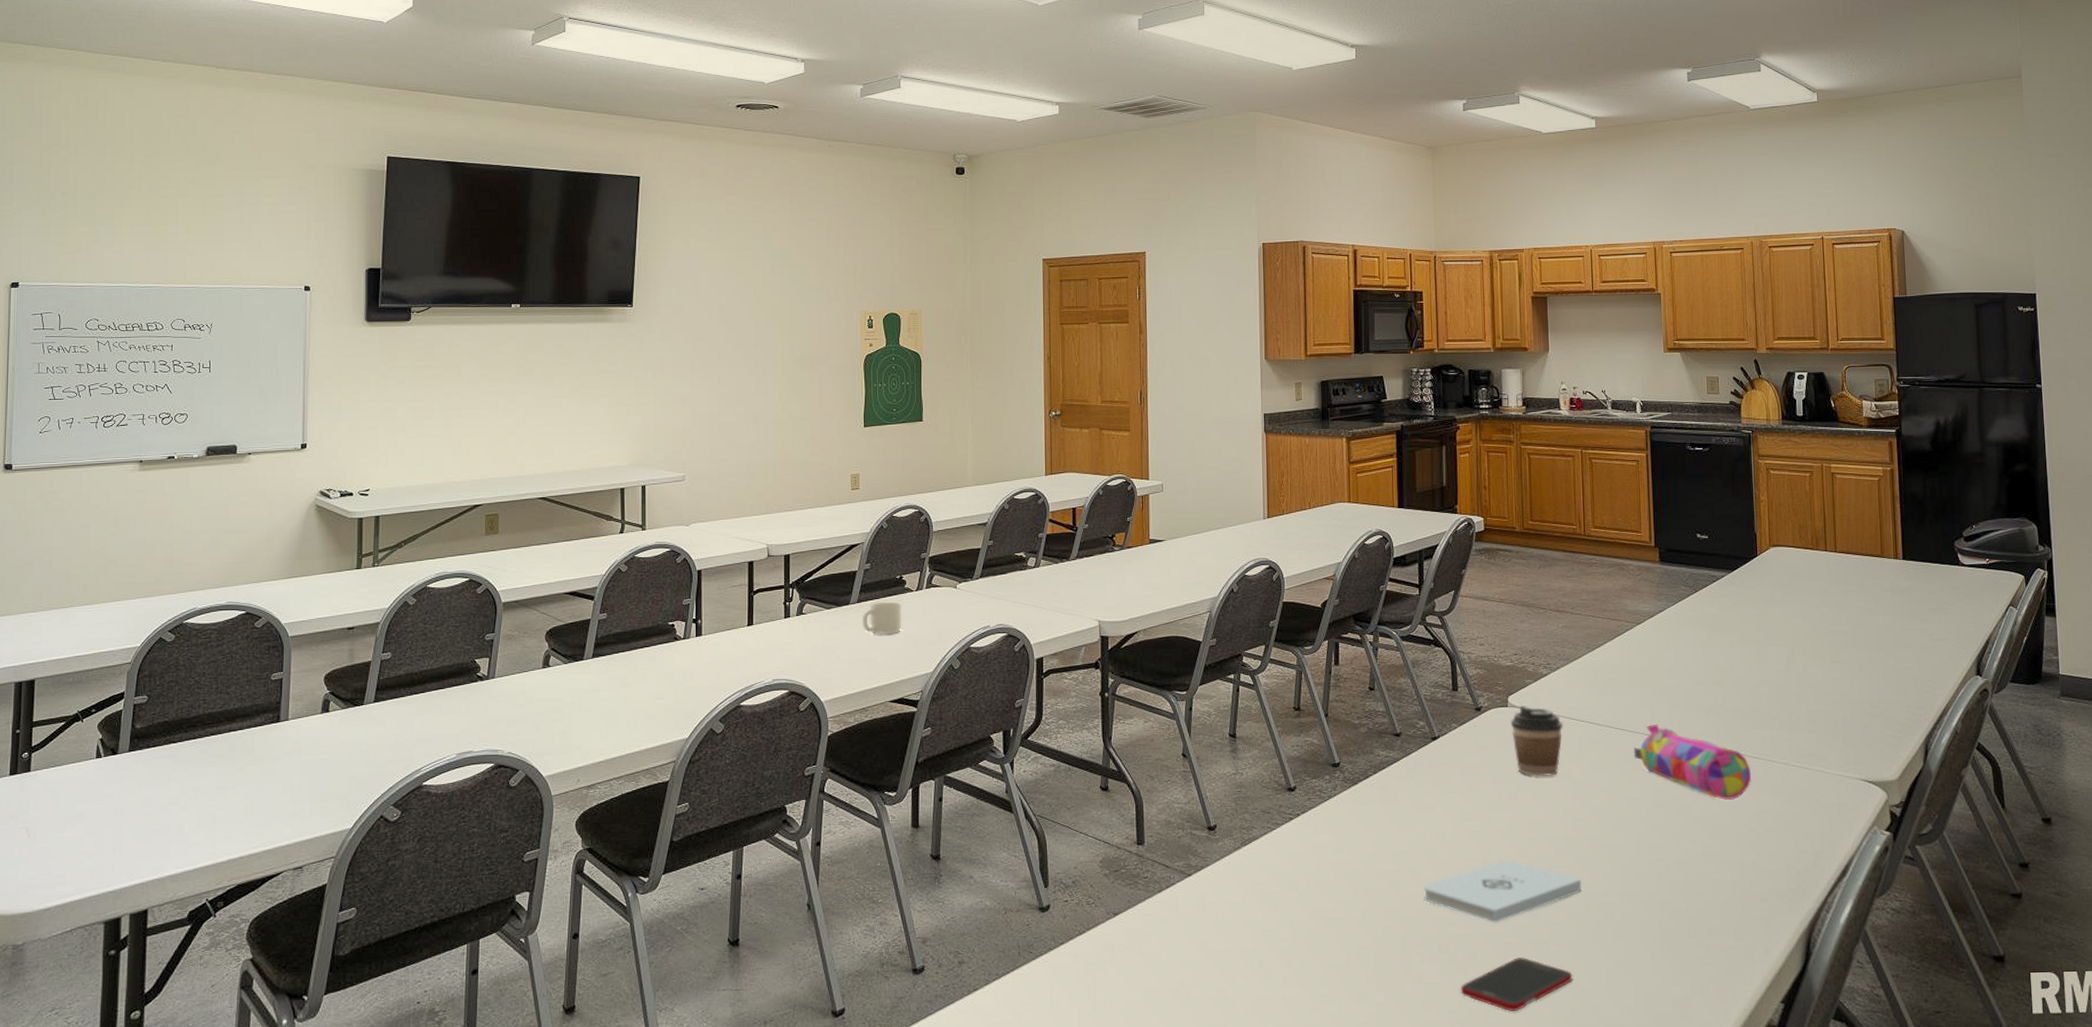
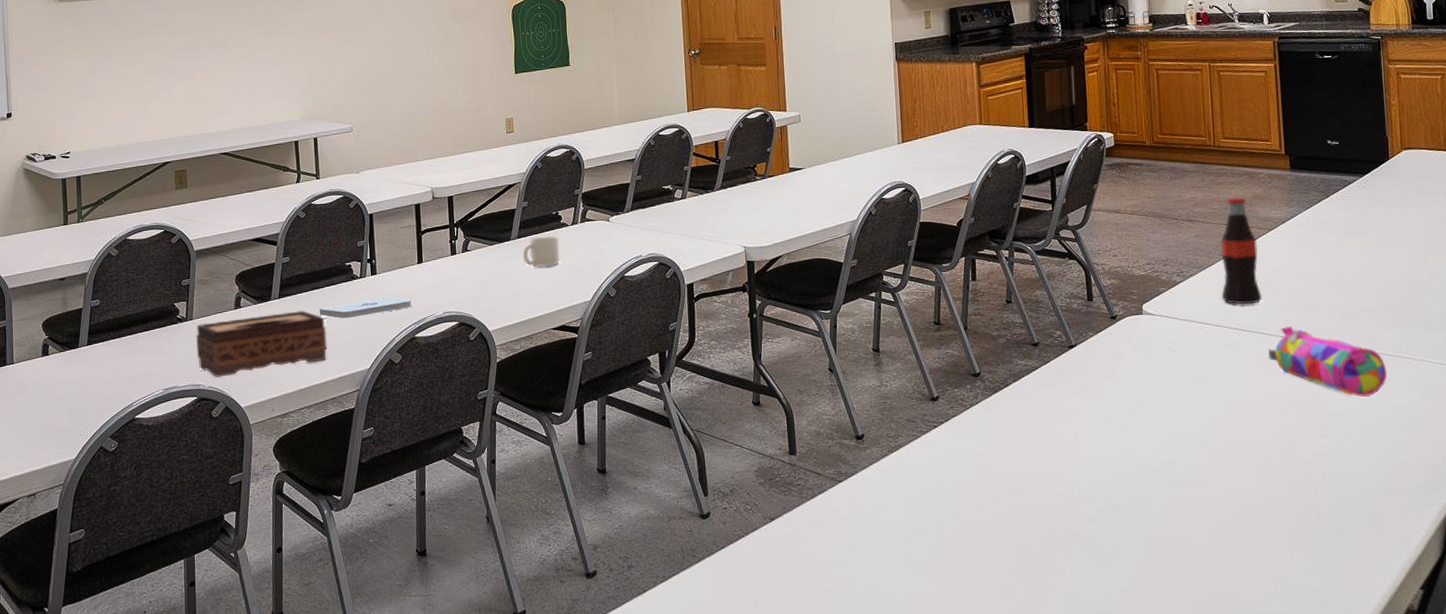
tissue box: none [496,671,643,742] -> present [195,310,327,377]
notepad: none [637,661,739,683] -> present [320,297,412,319]
notepad: present [1423,860,1582,923] -> none [1065,460,1220,519]
cell phone: present [1460,957,1573,1012] -> none [1103,551,1214,603]
coffee cup: present [1510,706,1564,776] -> none [1145,313,1199,380]
bottle: none [1588,588,1629,700] -> present [1221,197,1263,305]

